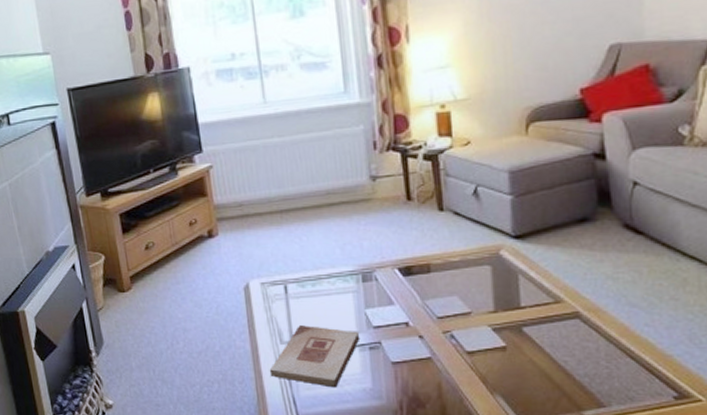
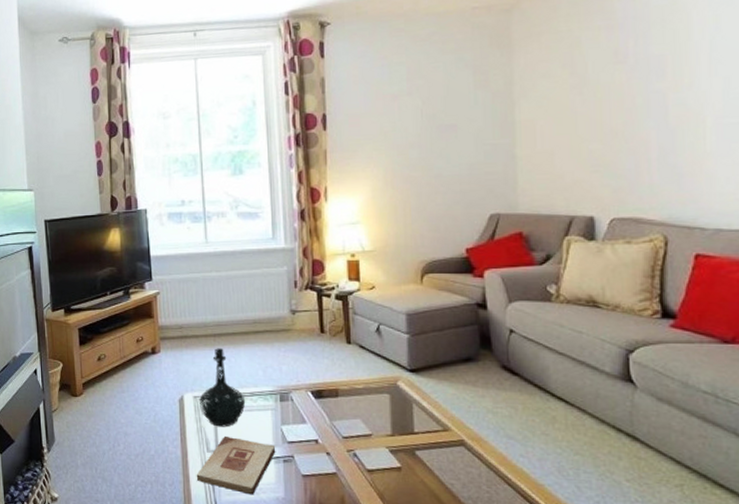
bottle: none [268,226,322,316] -> present [199,348,246,427]

